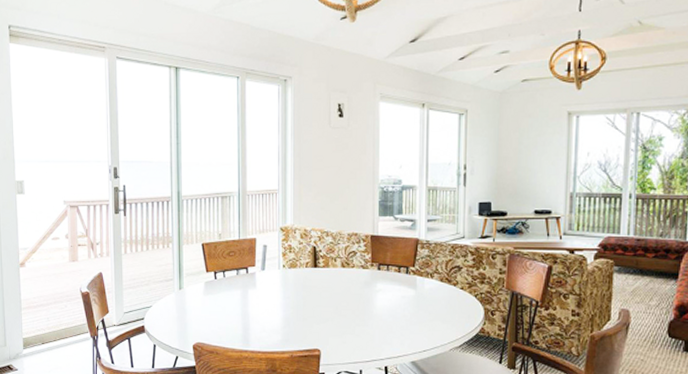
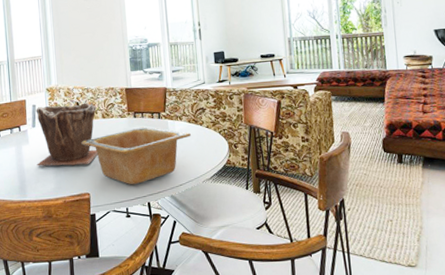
plant pot: none [263,247,336,317] -> present [36,103,98,166]
serving bowl: none [315,281,442,346] -> present [81,126,191,185]

